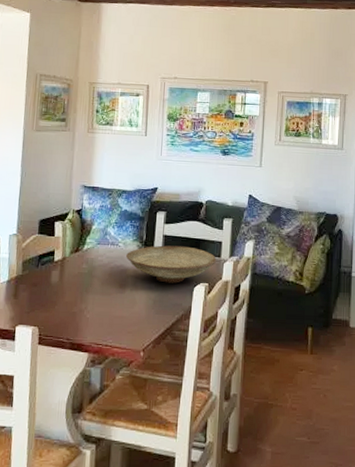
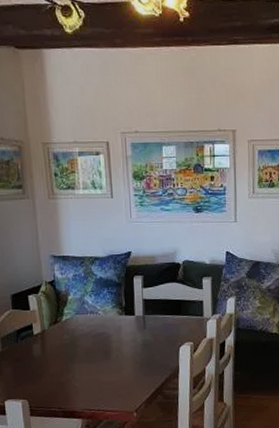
decorative bowl: present [126,245,217,283] -> none [107,308,200,346]

